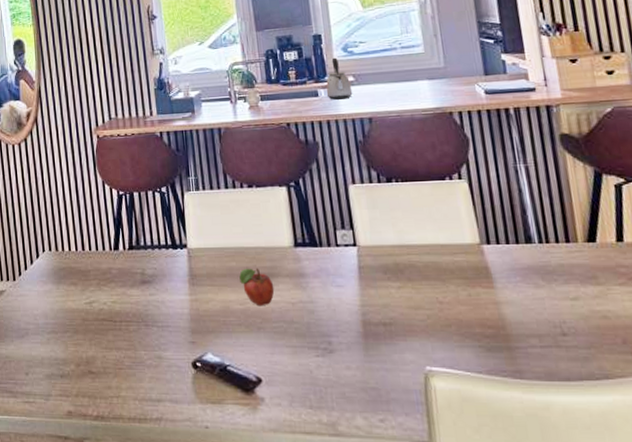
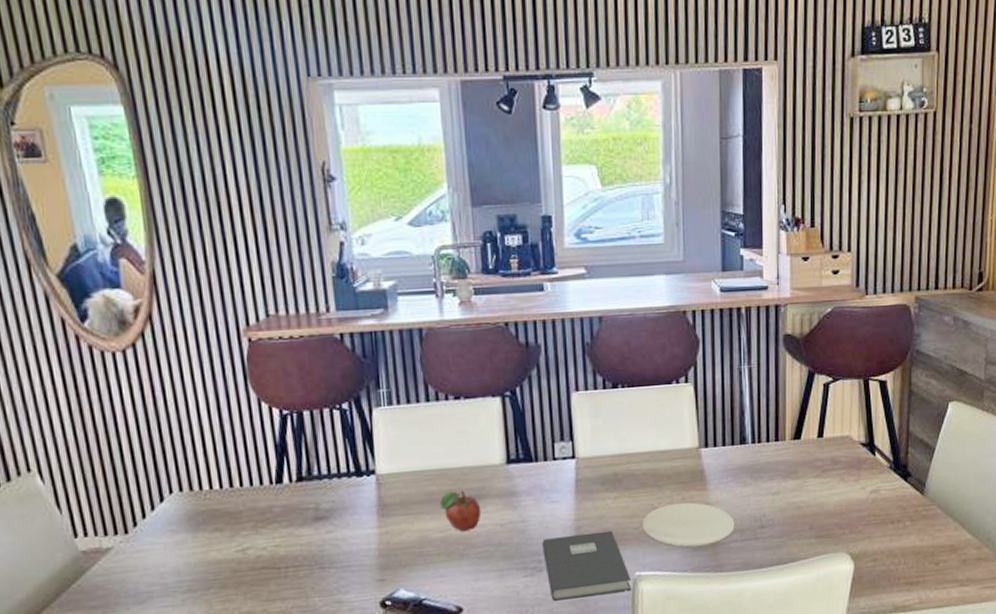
kettle: present [326,57,353,100] -> none [553,244,583,295]
book: none [330,320,423,386] -> present [542,530,631,601]
plate: none [428,298,531,348] -> present [642,502,735,548]

